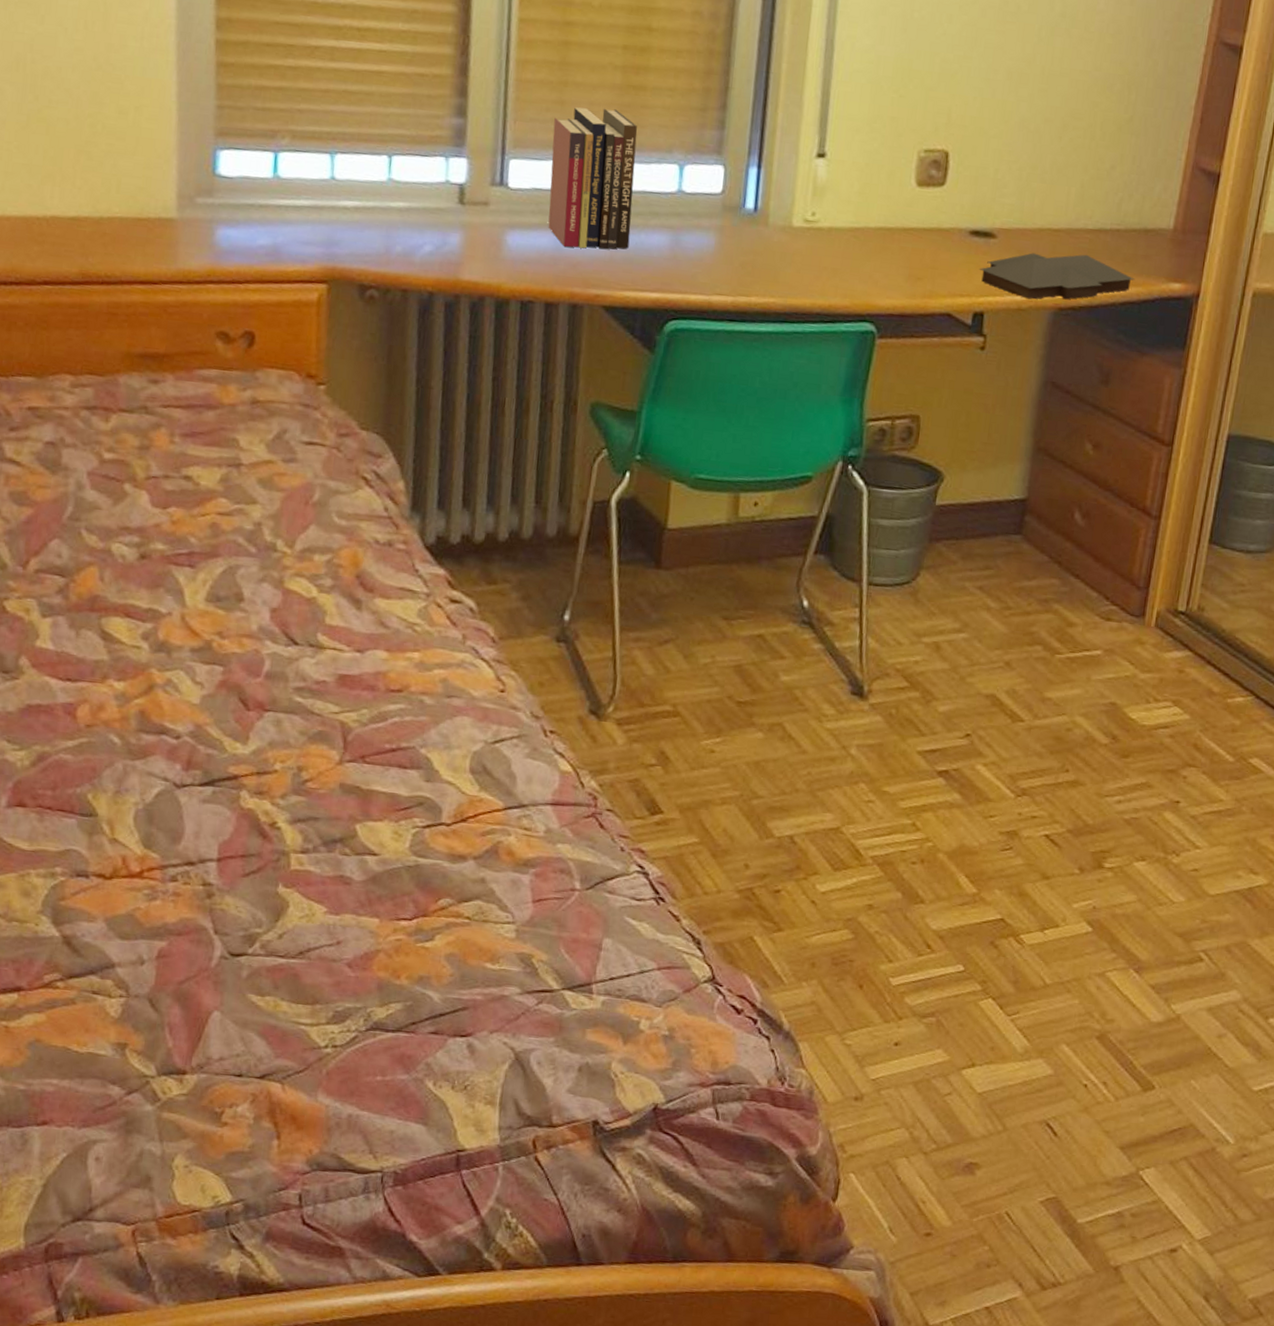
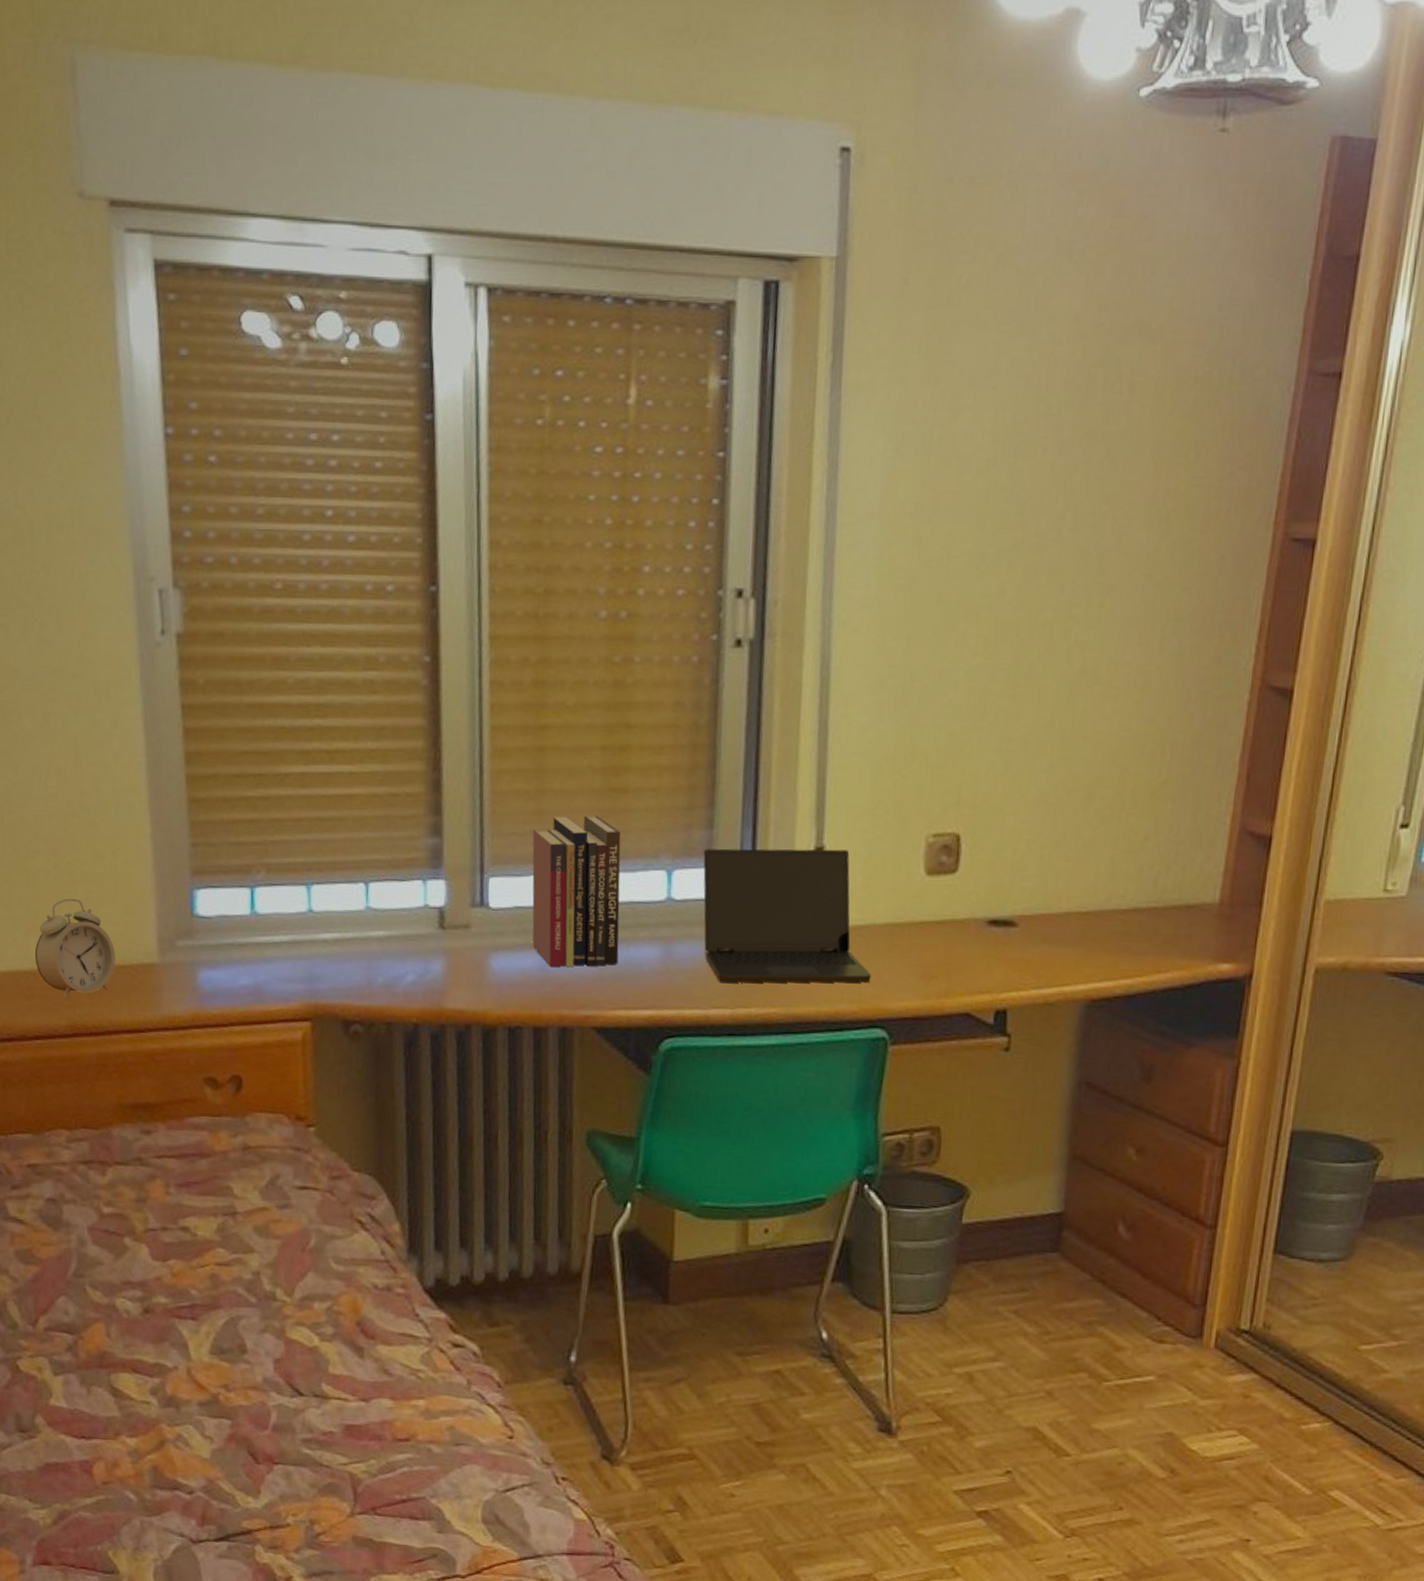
alarm clock: none [49,149,133,247] -> present [35,898,115,999]
laptop: none [710,147,863,280] -> present [703,848,871,983]
papers: present [979,253,1134,300] -> none [999,938,1176,992]

